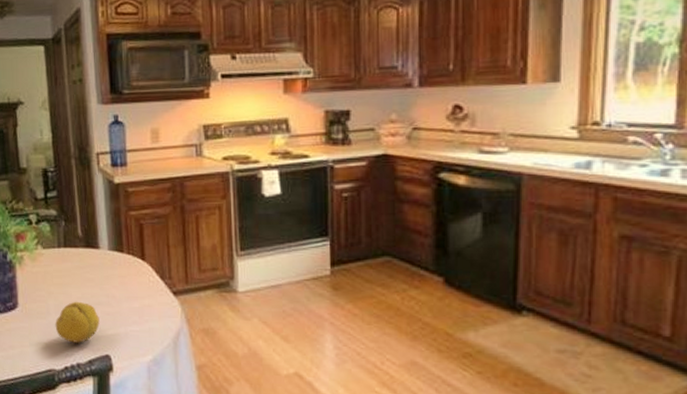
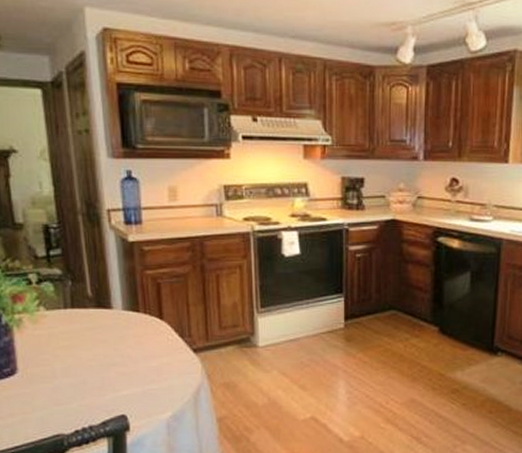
fruit: present [55,301,100,343] -> none [62,363,114,406]

